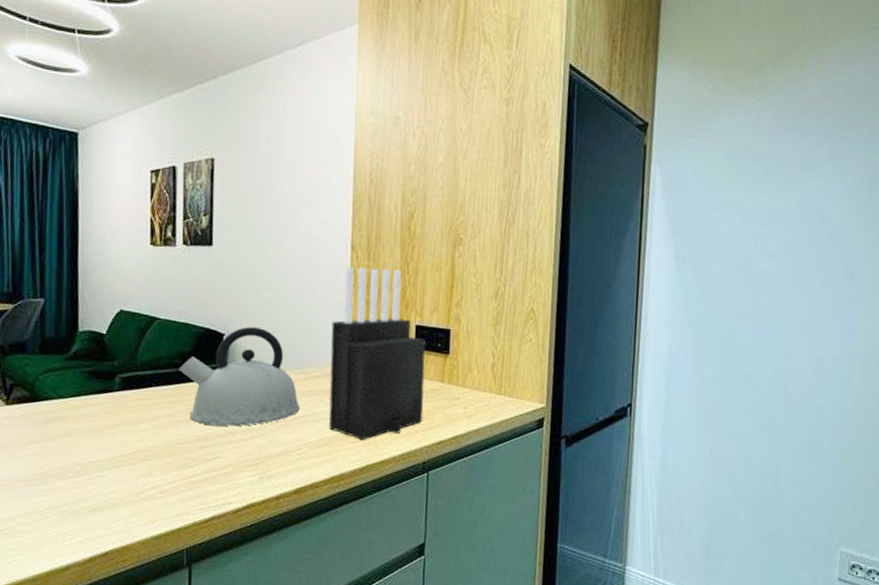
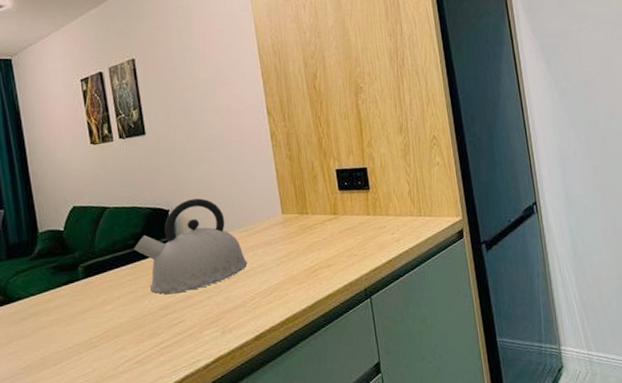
knife block: present [329,267,426,441] -> none [262,124,357,281]

